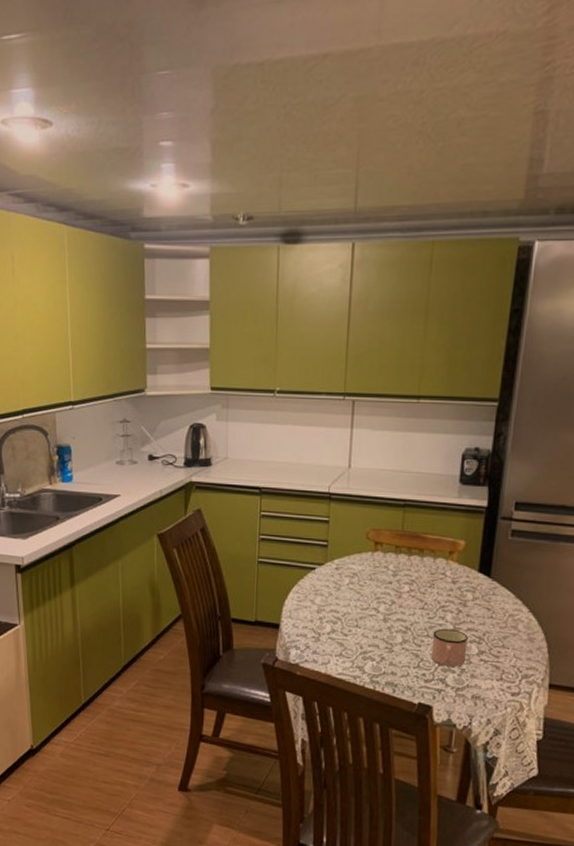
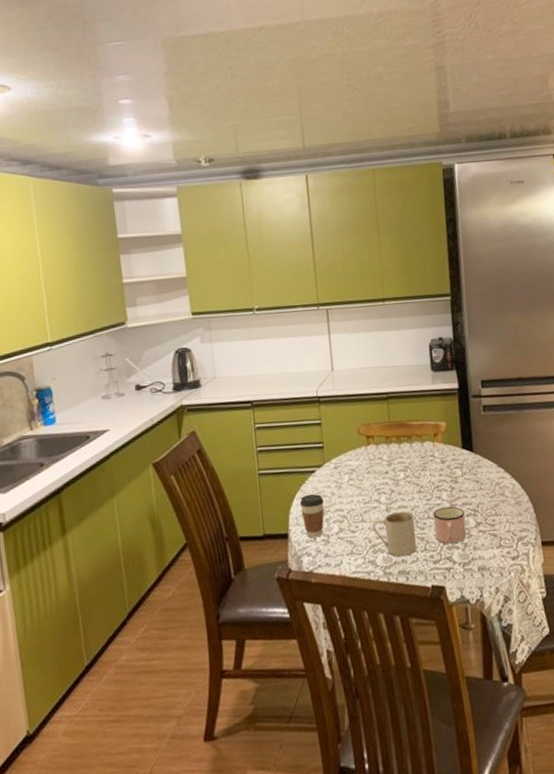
coffee cup: none [294,590,320,634] -> present [299,493,325,538]
mug: none [366,624,412,669] -> present [372,511,416,557]

